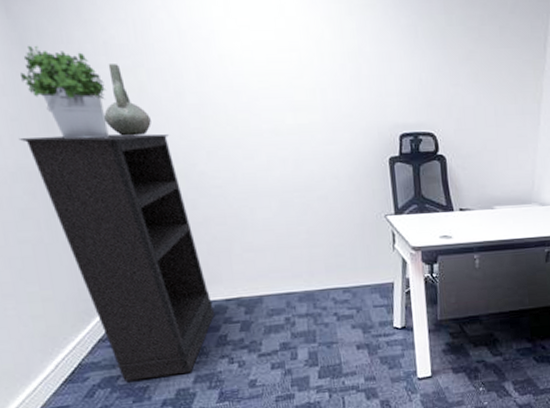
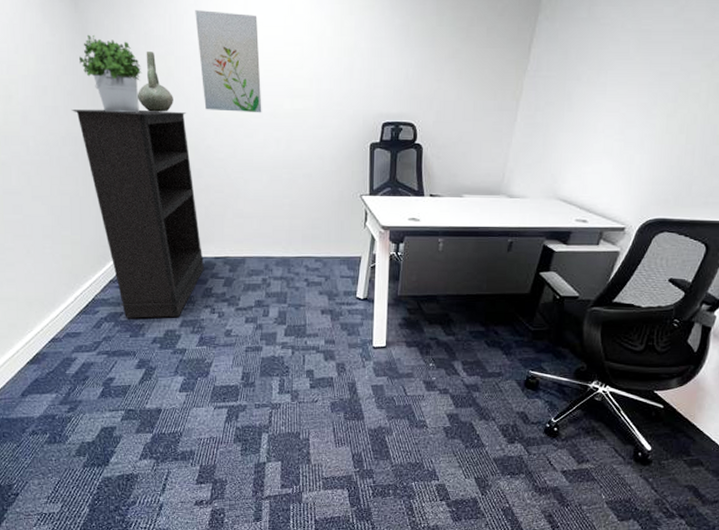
wall art: none [164,13,261,131] -> present [195,10,262,113]

